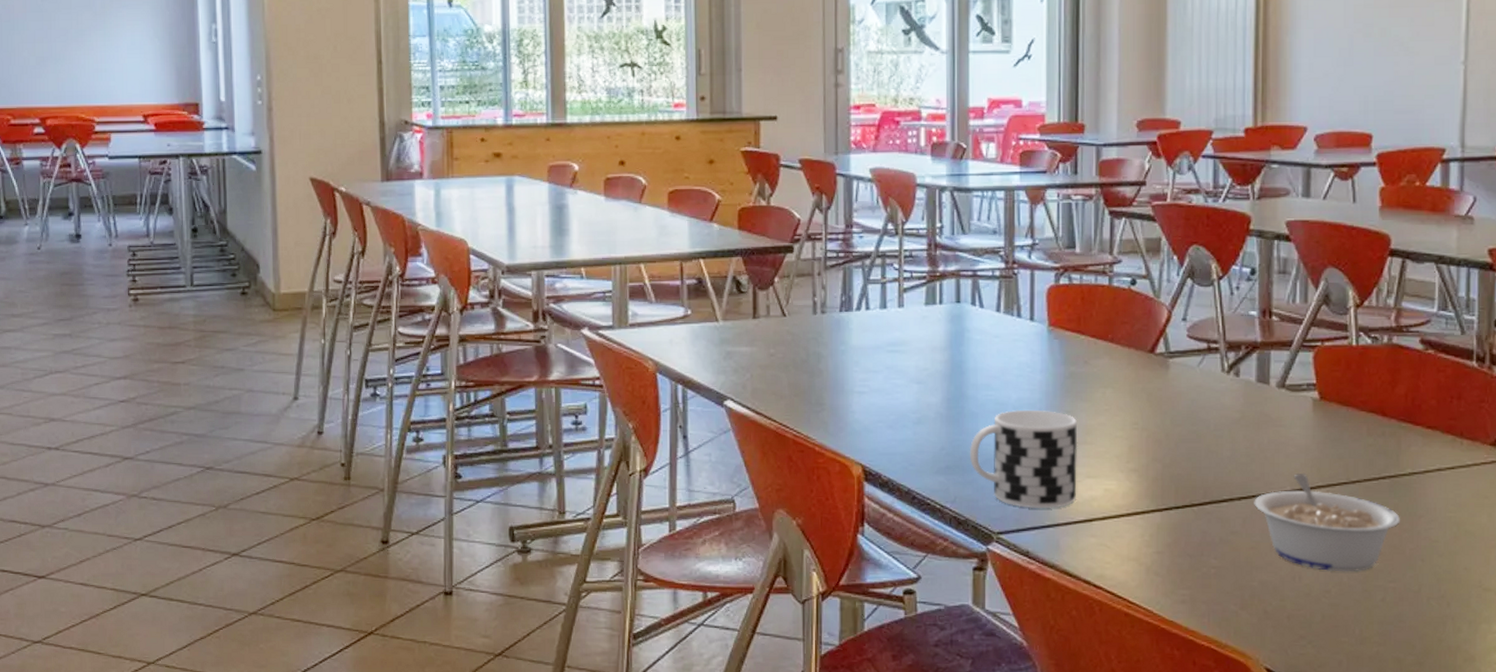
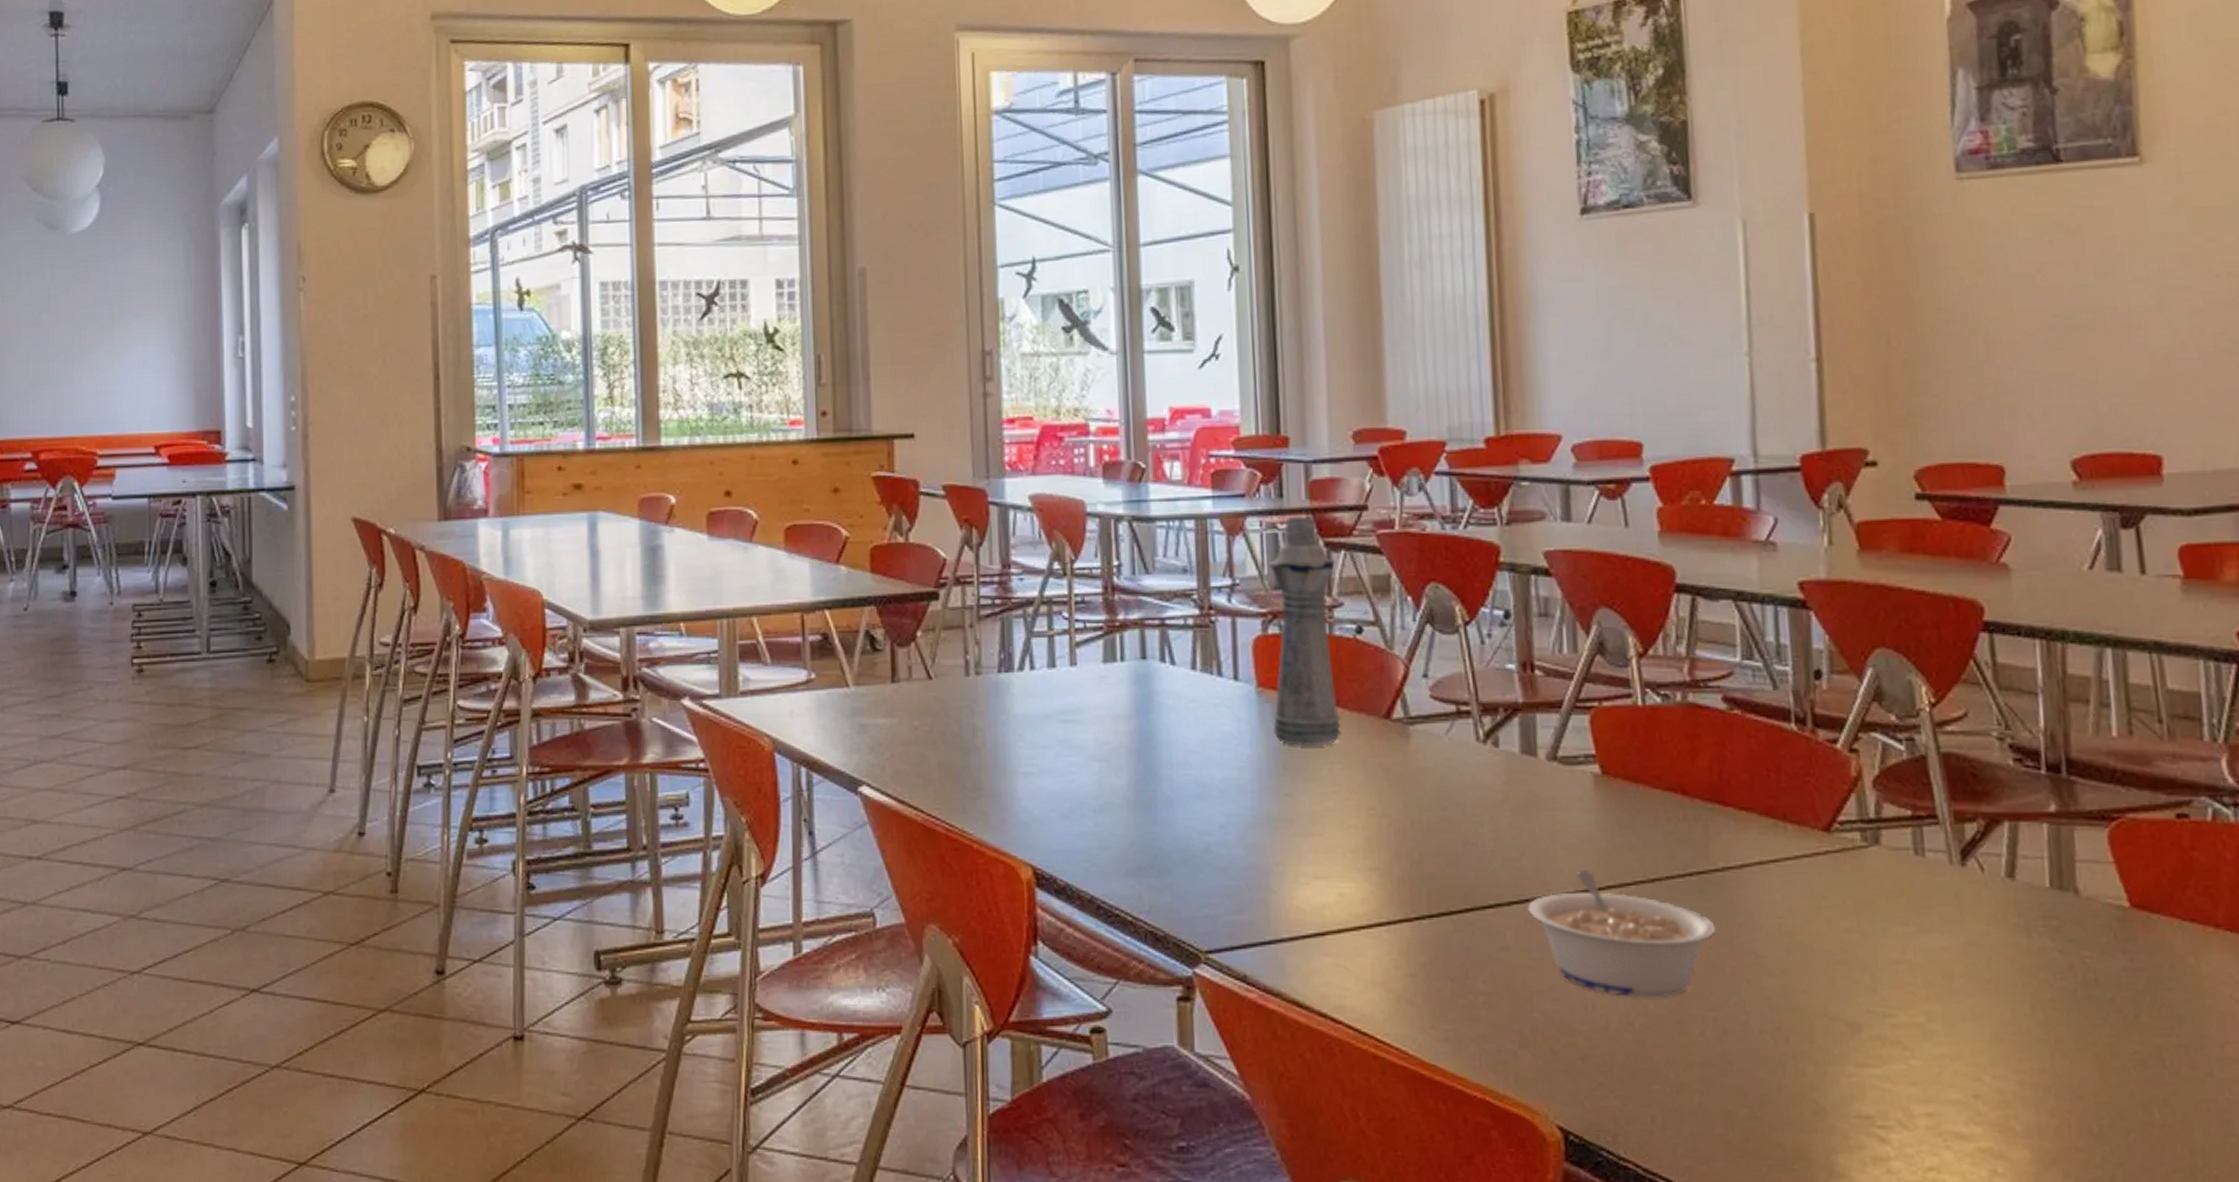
cup: present [969,409,1078,509] -> none [1165,792,1303,920]
bottle: none [1060,190,1117,374] -> present [1268,516,1342,746]

